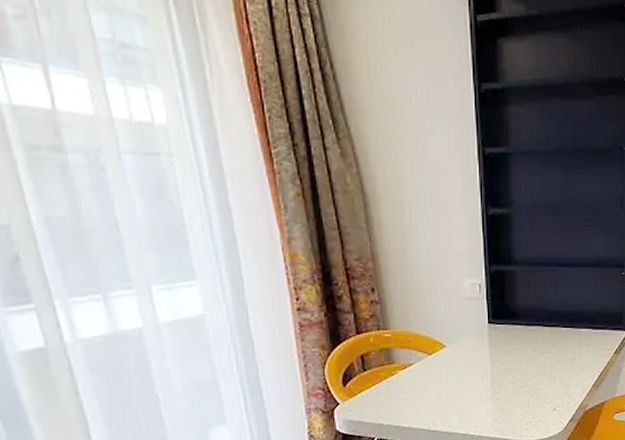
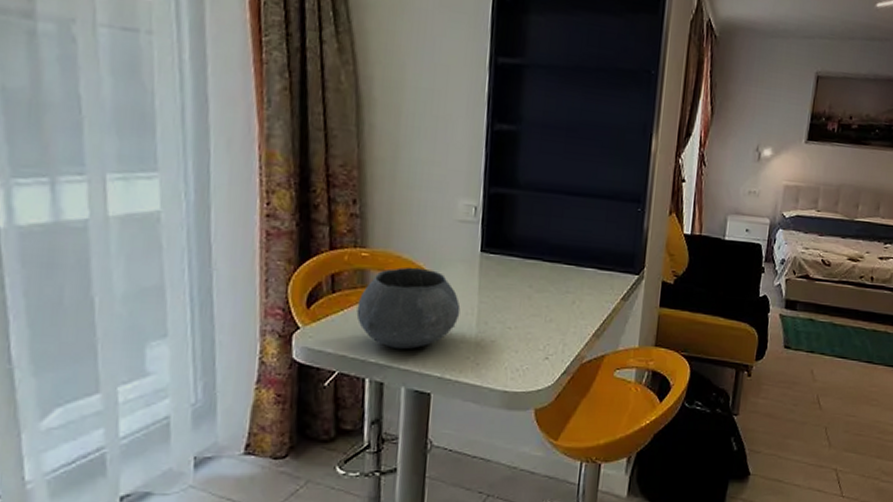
bowl: none [386,342,476,414] -> present [356,266,461,350]

